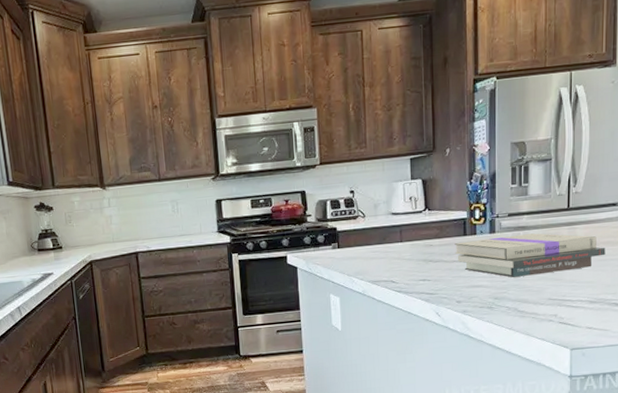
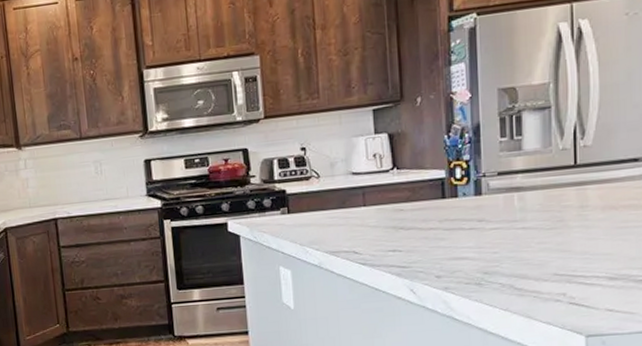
books: present [455,233,606,278] -> none [431,195,627,248]

